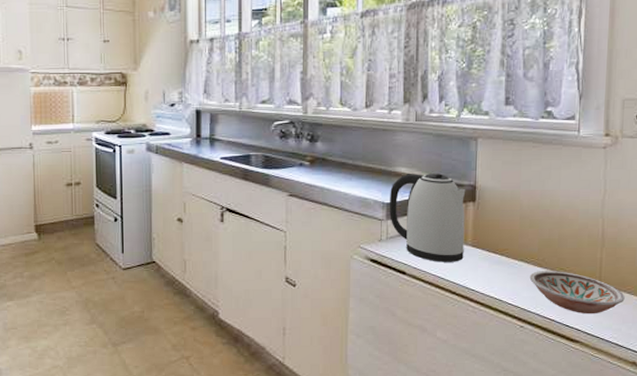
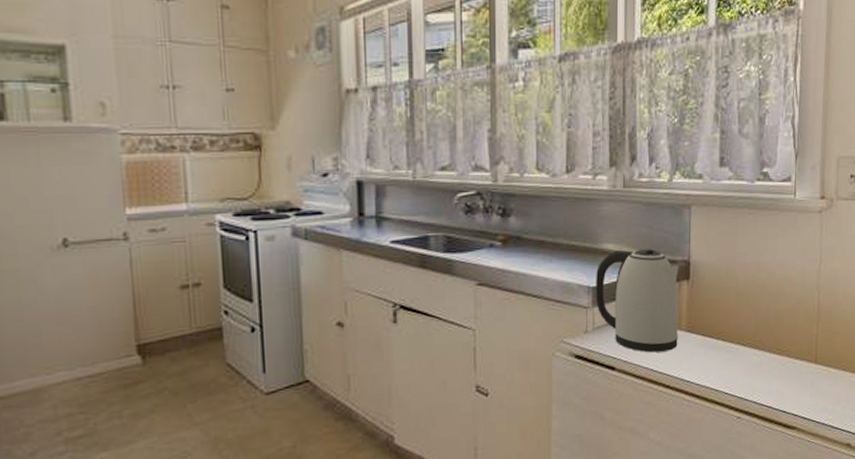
bowl: present [529,271,625,314] -> none [746,351,840,397]

